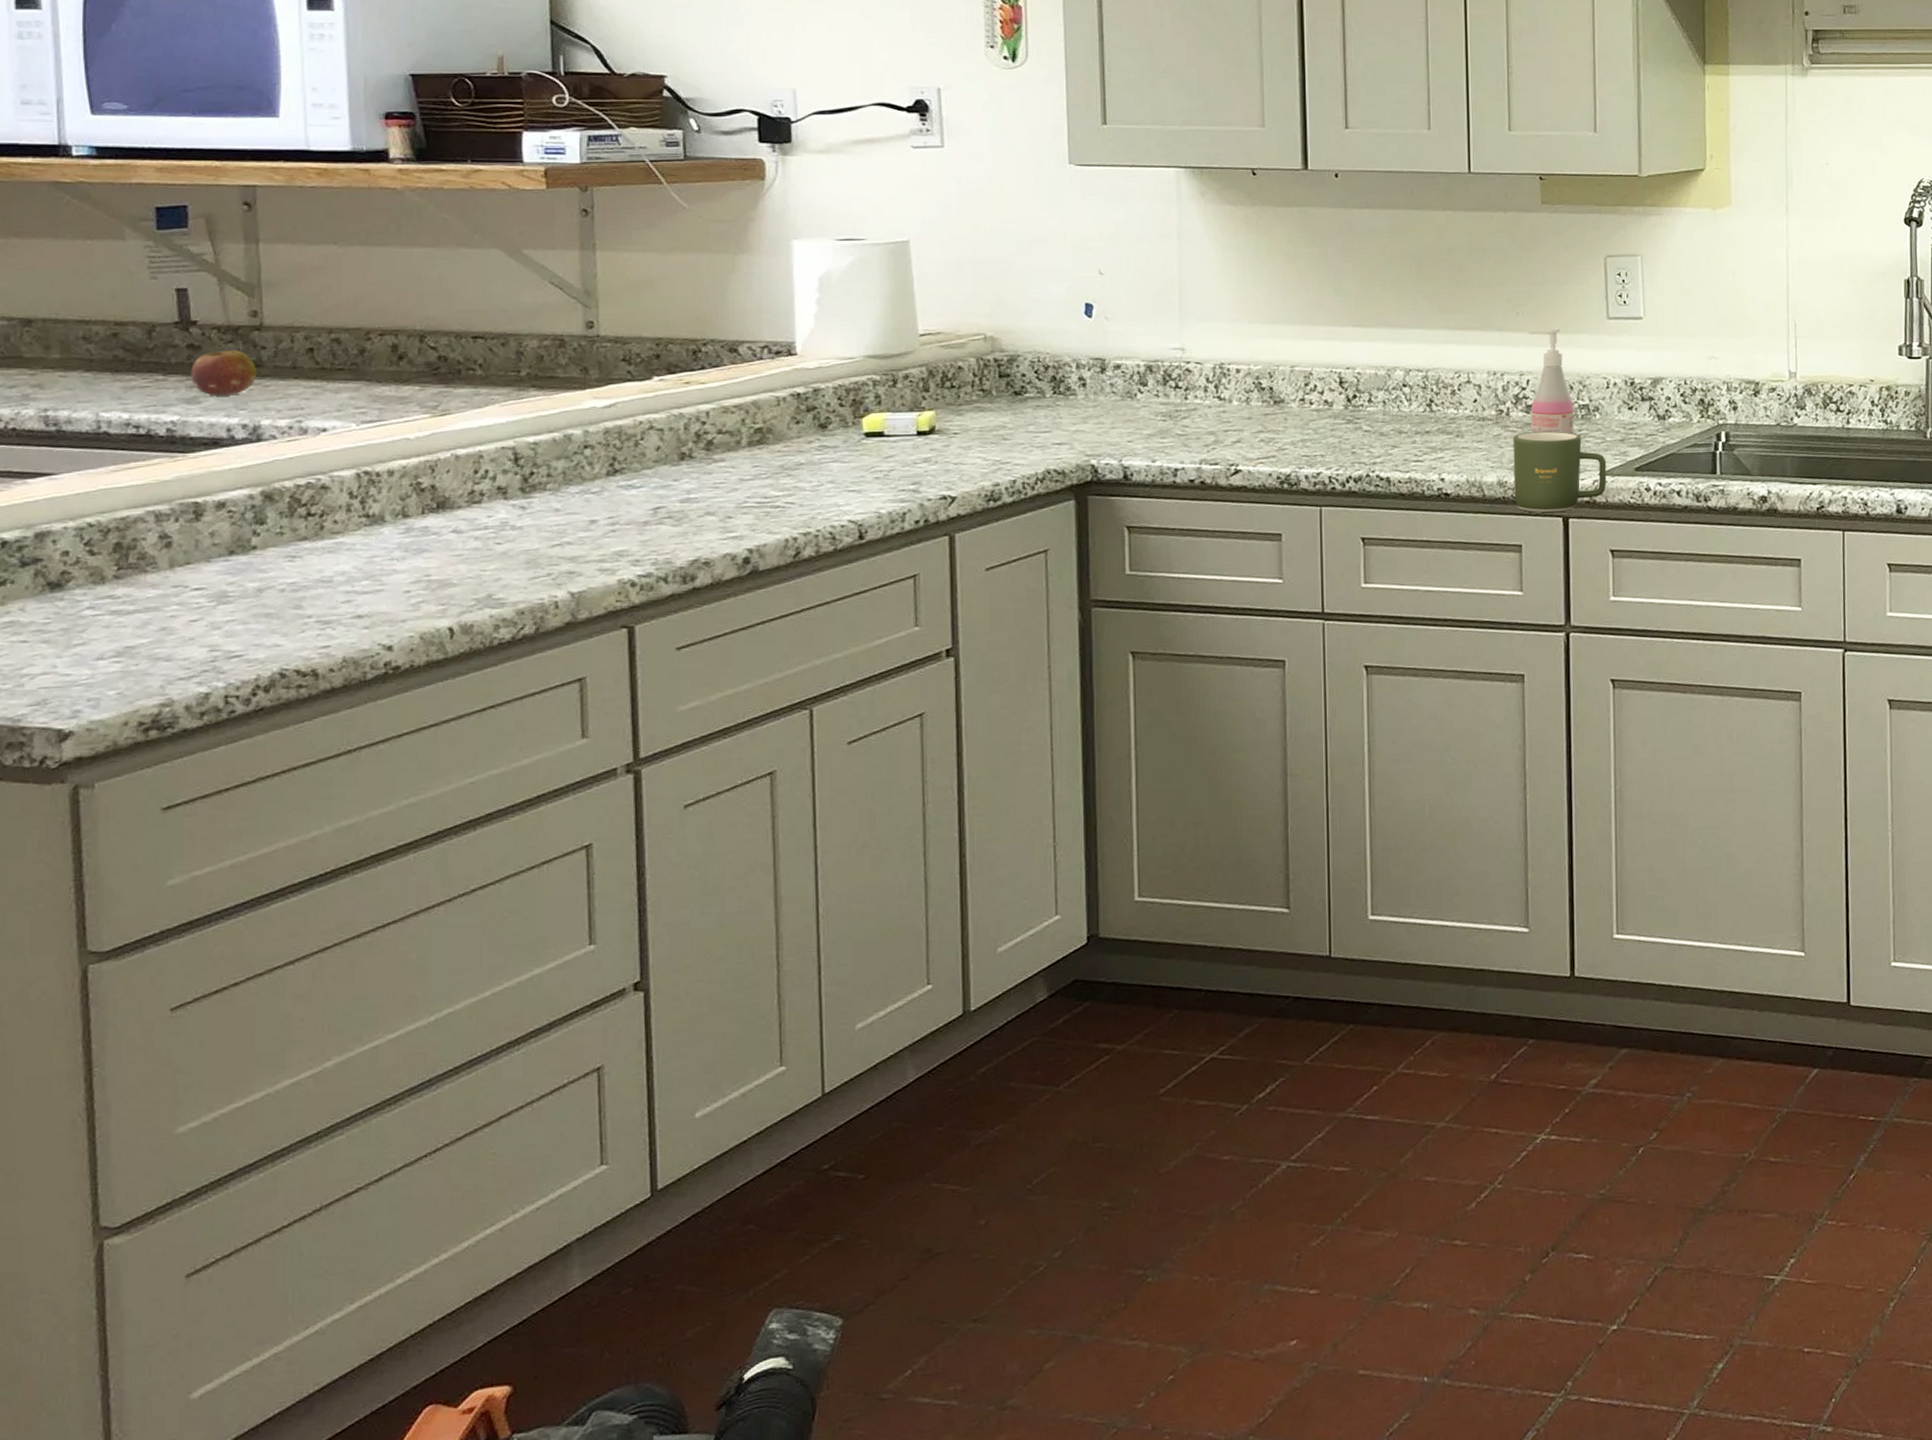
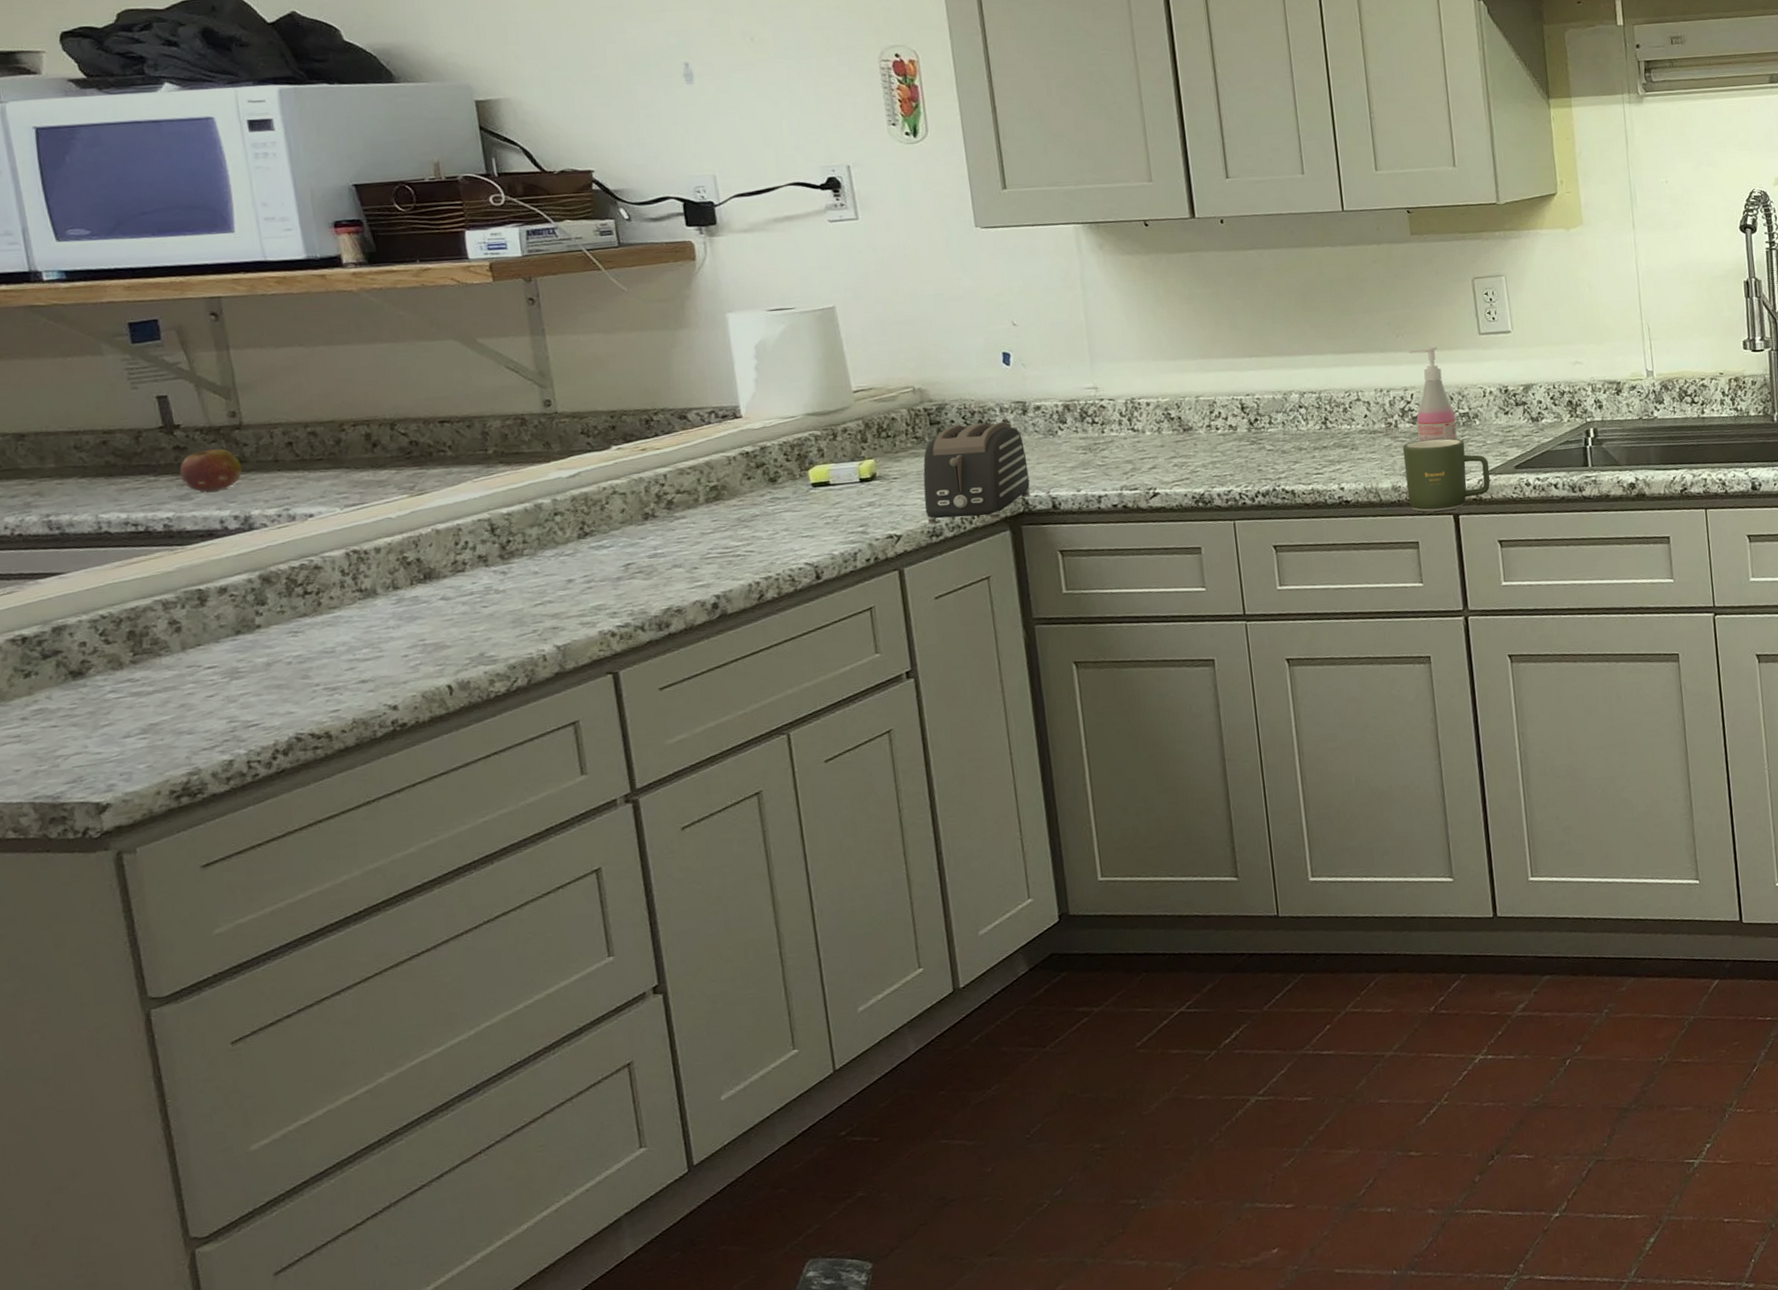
toaster: none [984,379,1101,489] -> present [923,422,1031,526]

